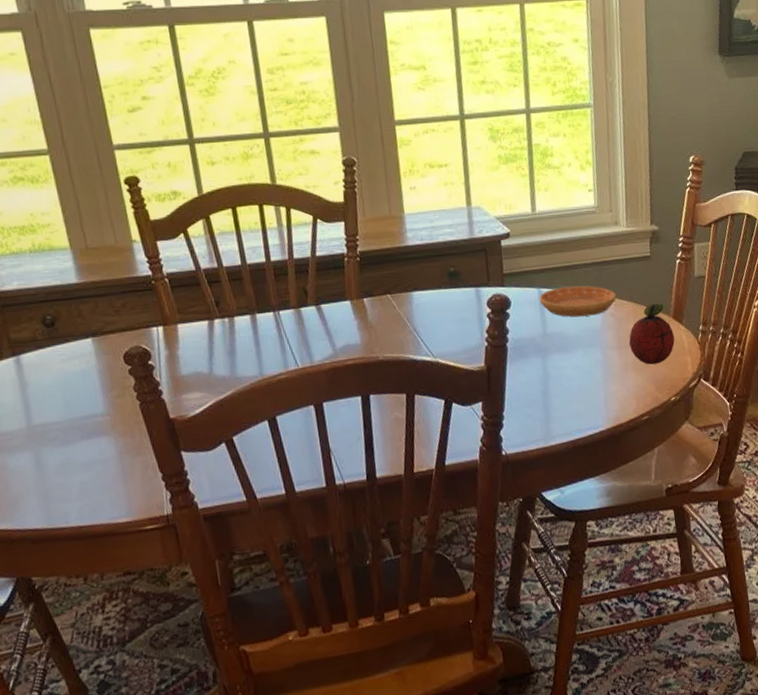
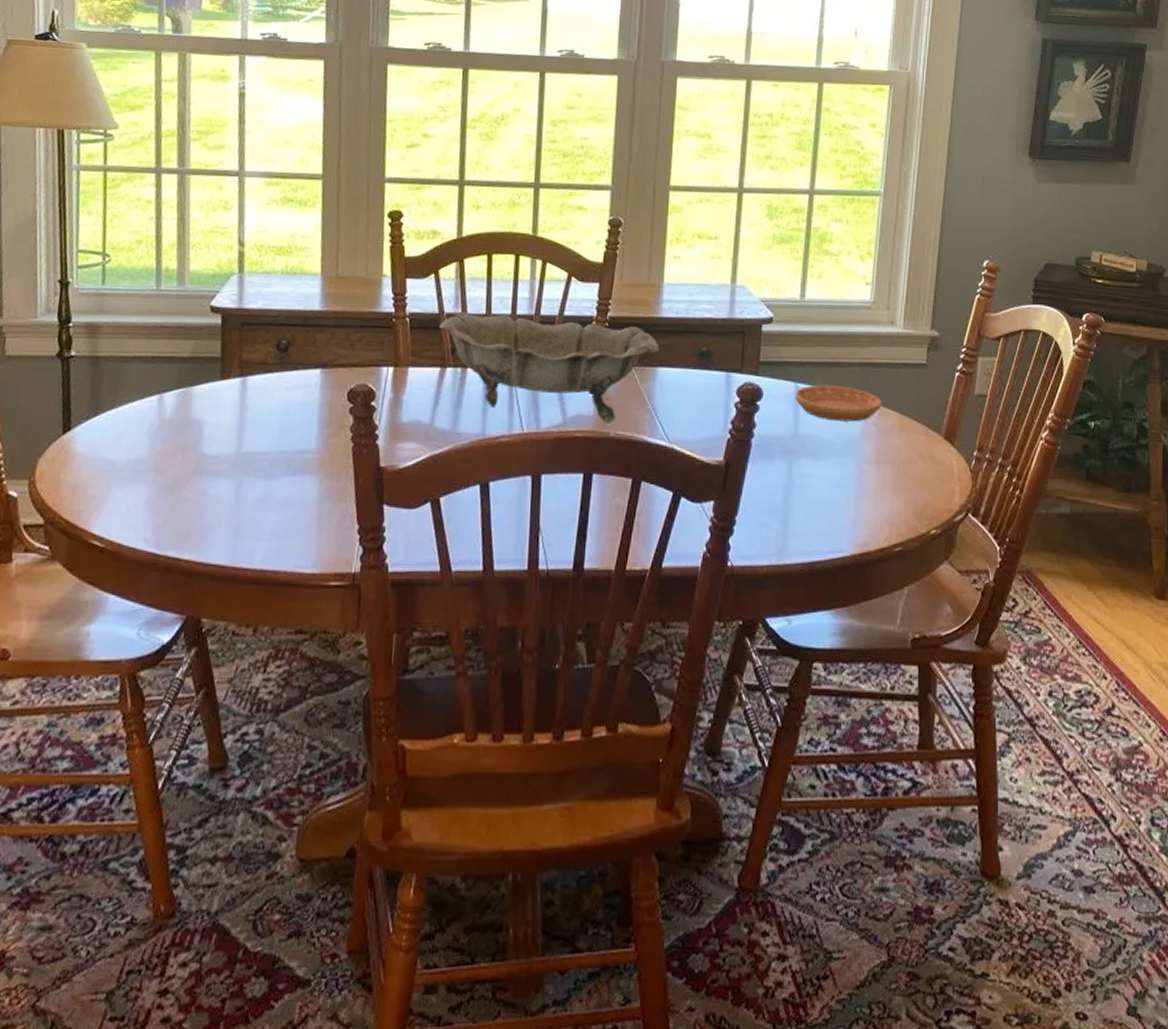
decorative bowl: none [198,258,411,350] -> present [439,312,660,423]
fruit: present [629,303,675,365] -> none [889,418,943,488]

